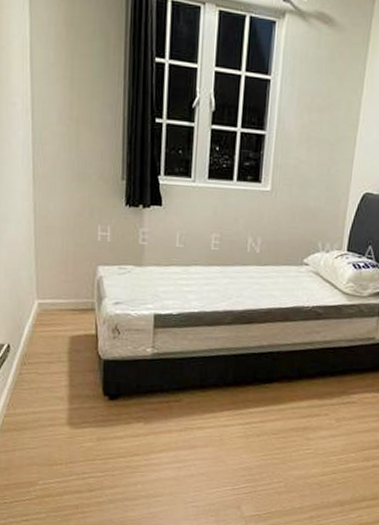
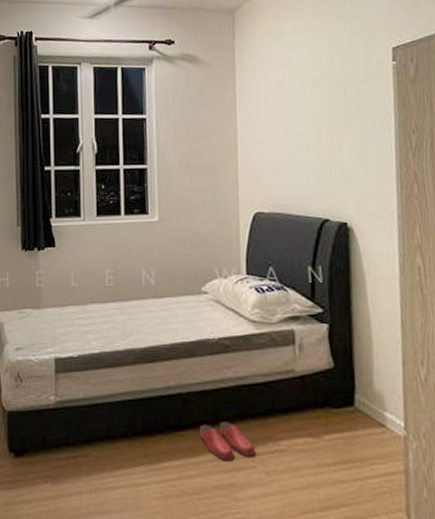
slippers: none [284,377,331,409] -> present [199,421,256,461]

